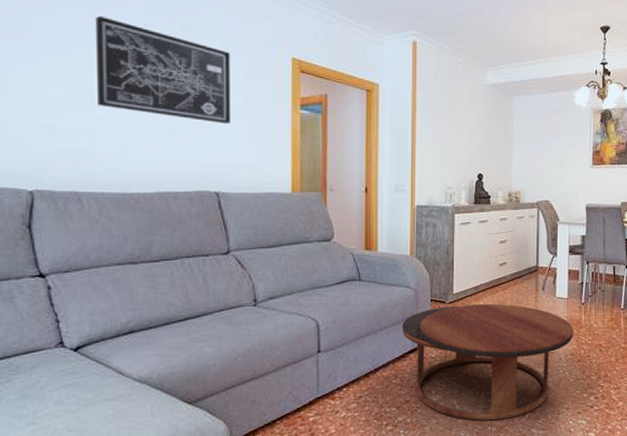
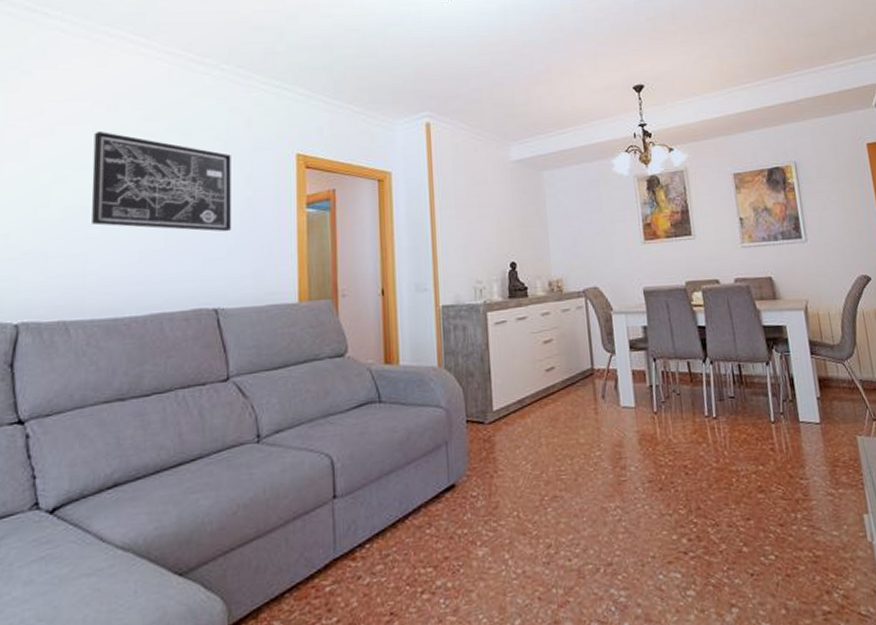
coffee table: present [401,303,573,421] -> none [433,420,649,581]

